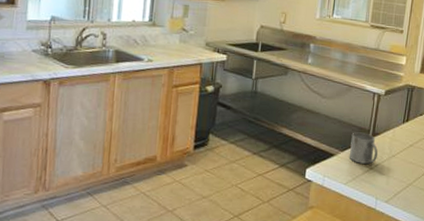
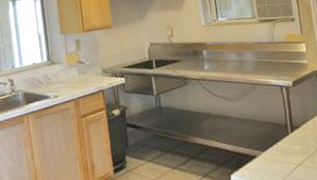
mug: present [349,132,378,164] -> none [269,128,303,161]

